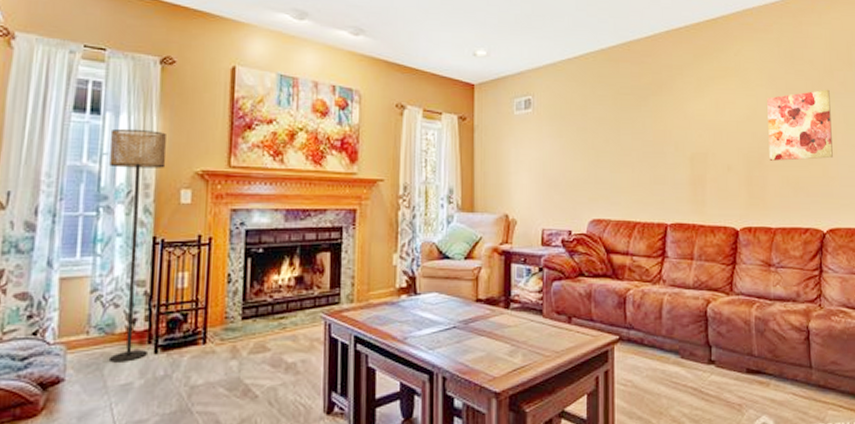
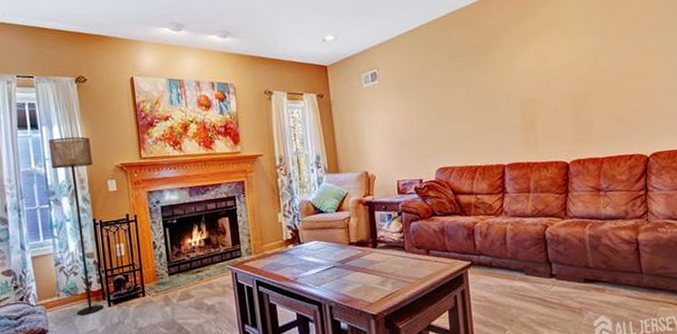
wall art: present [767,89,833,161] -> none [587,27,653,99]

